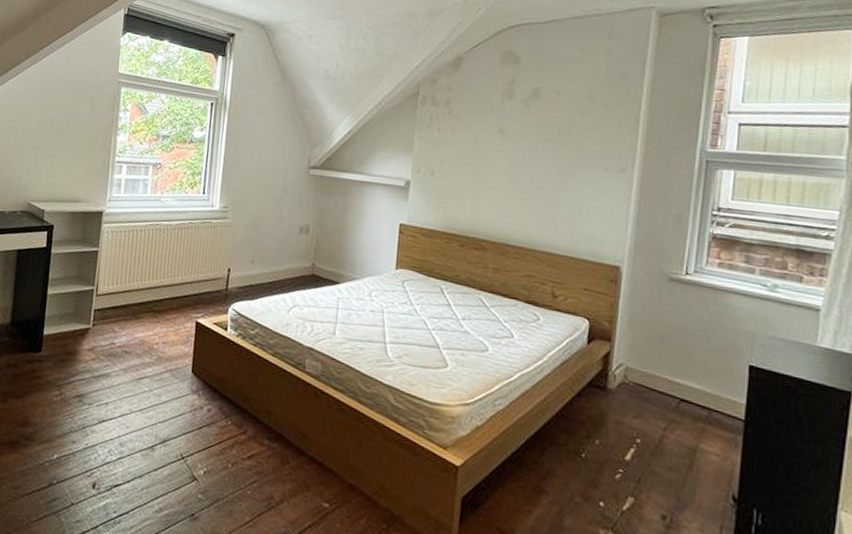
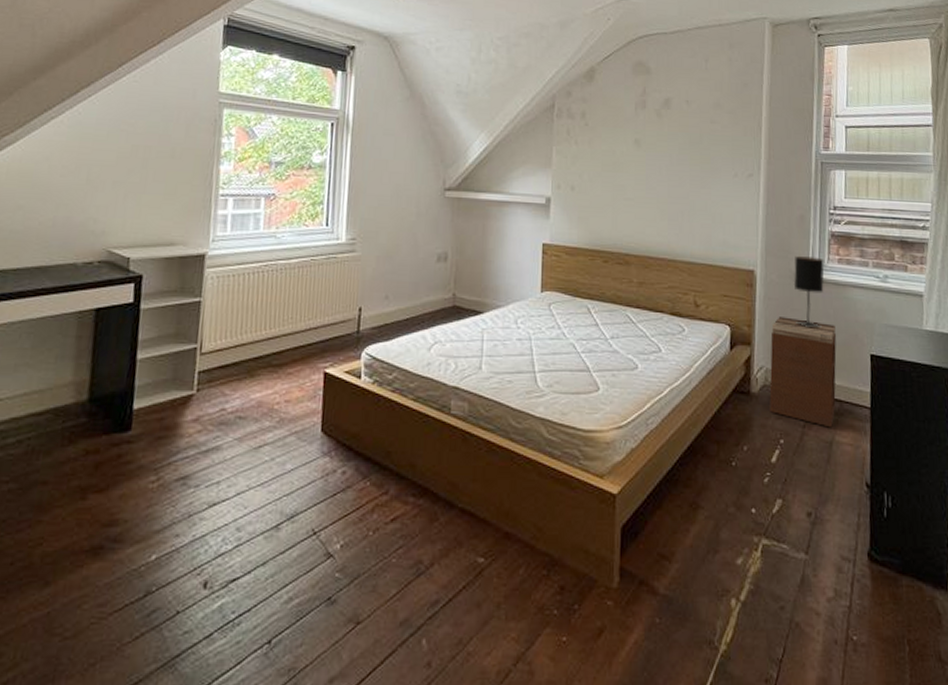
nightstand: none [627,316,709,435] -> present [769,317,837,428]
table lamp: none [662,256,702,332] -> present [793,256,824,329]

